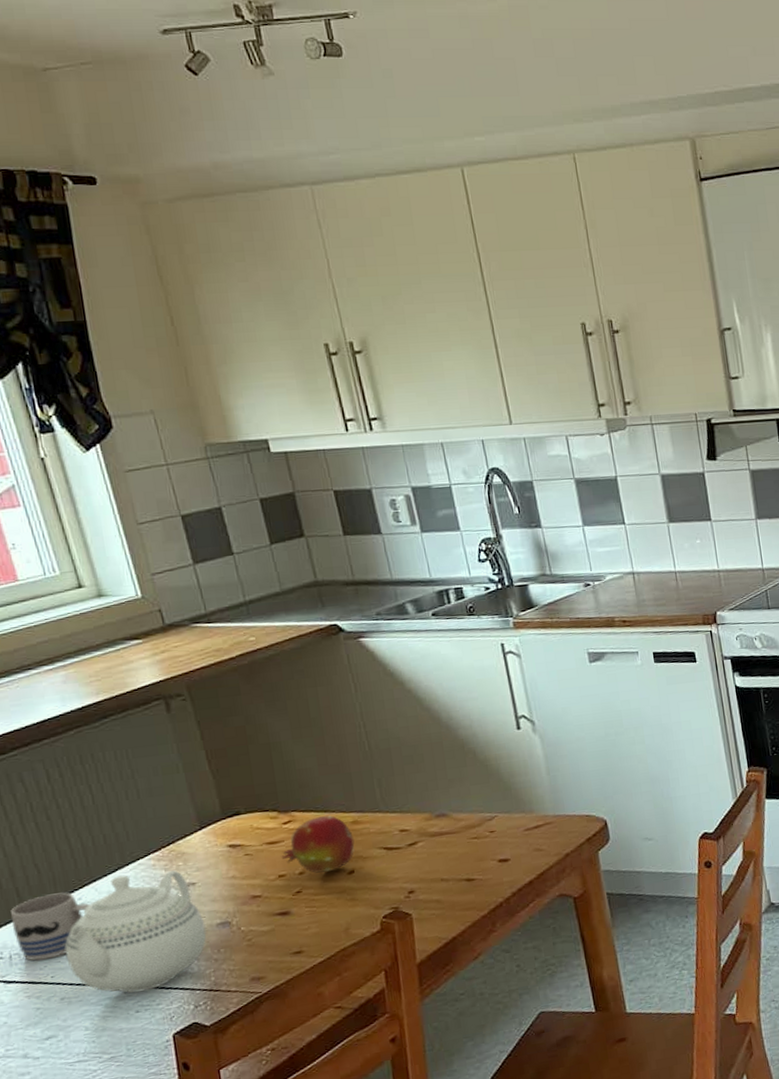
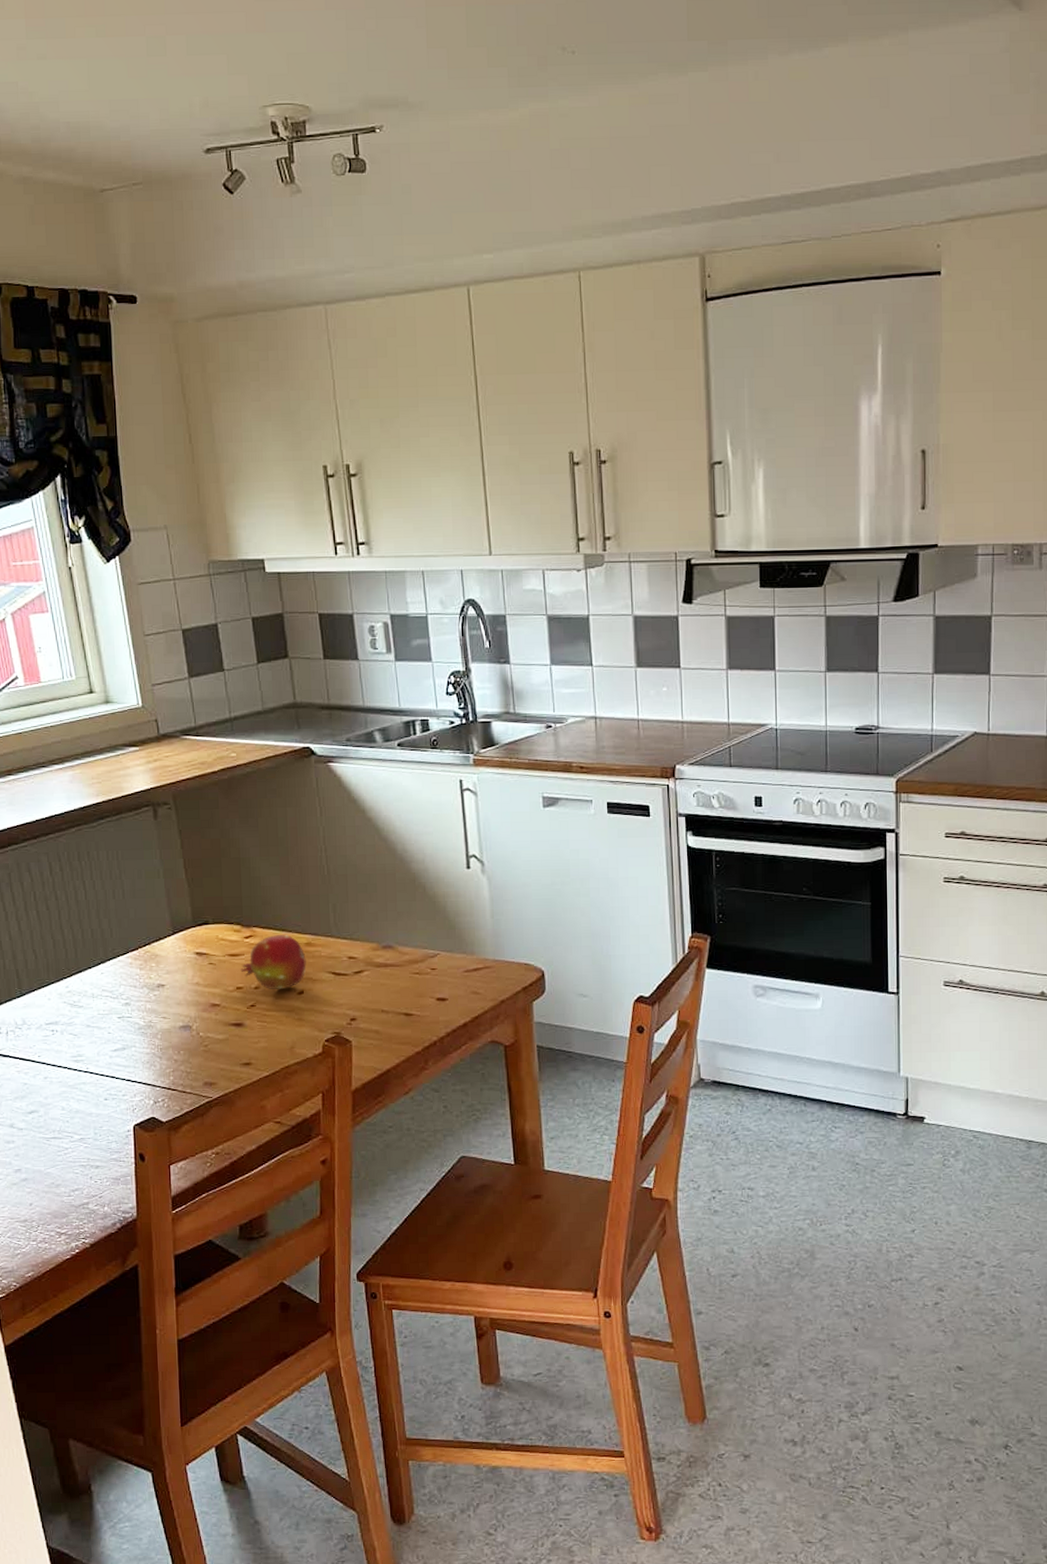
mug: present [11,892,91,961] -> none [11,979,76,1039]
teapot: present [64,870,207,993] -> none [51,969,170,1082]

